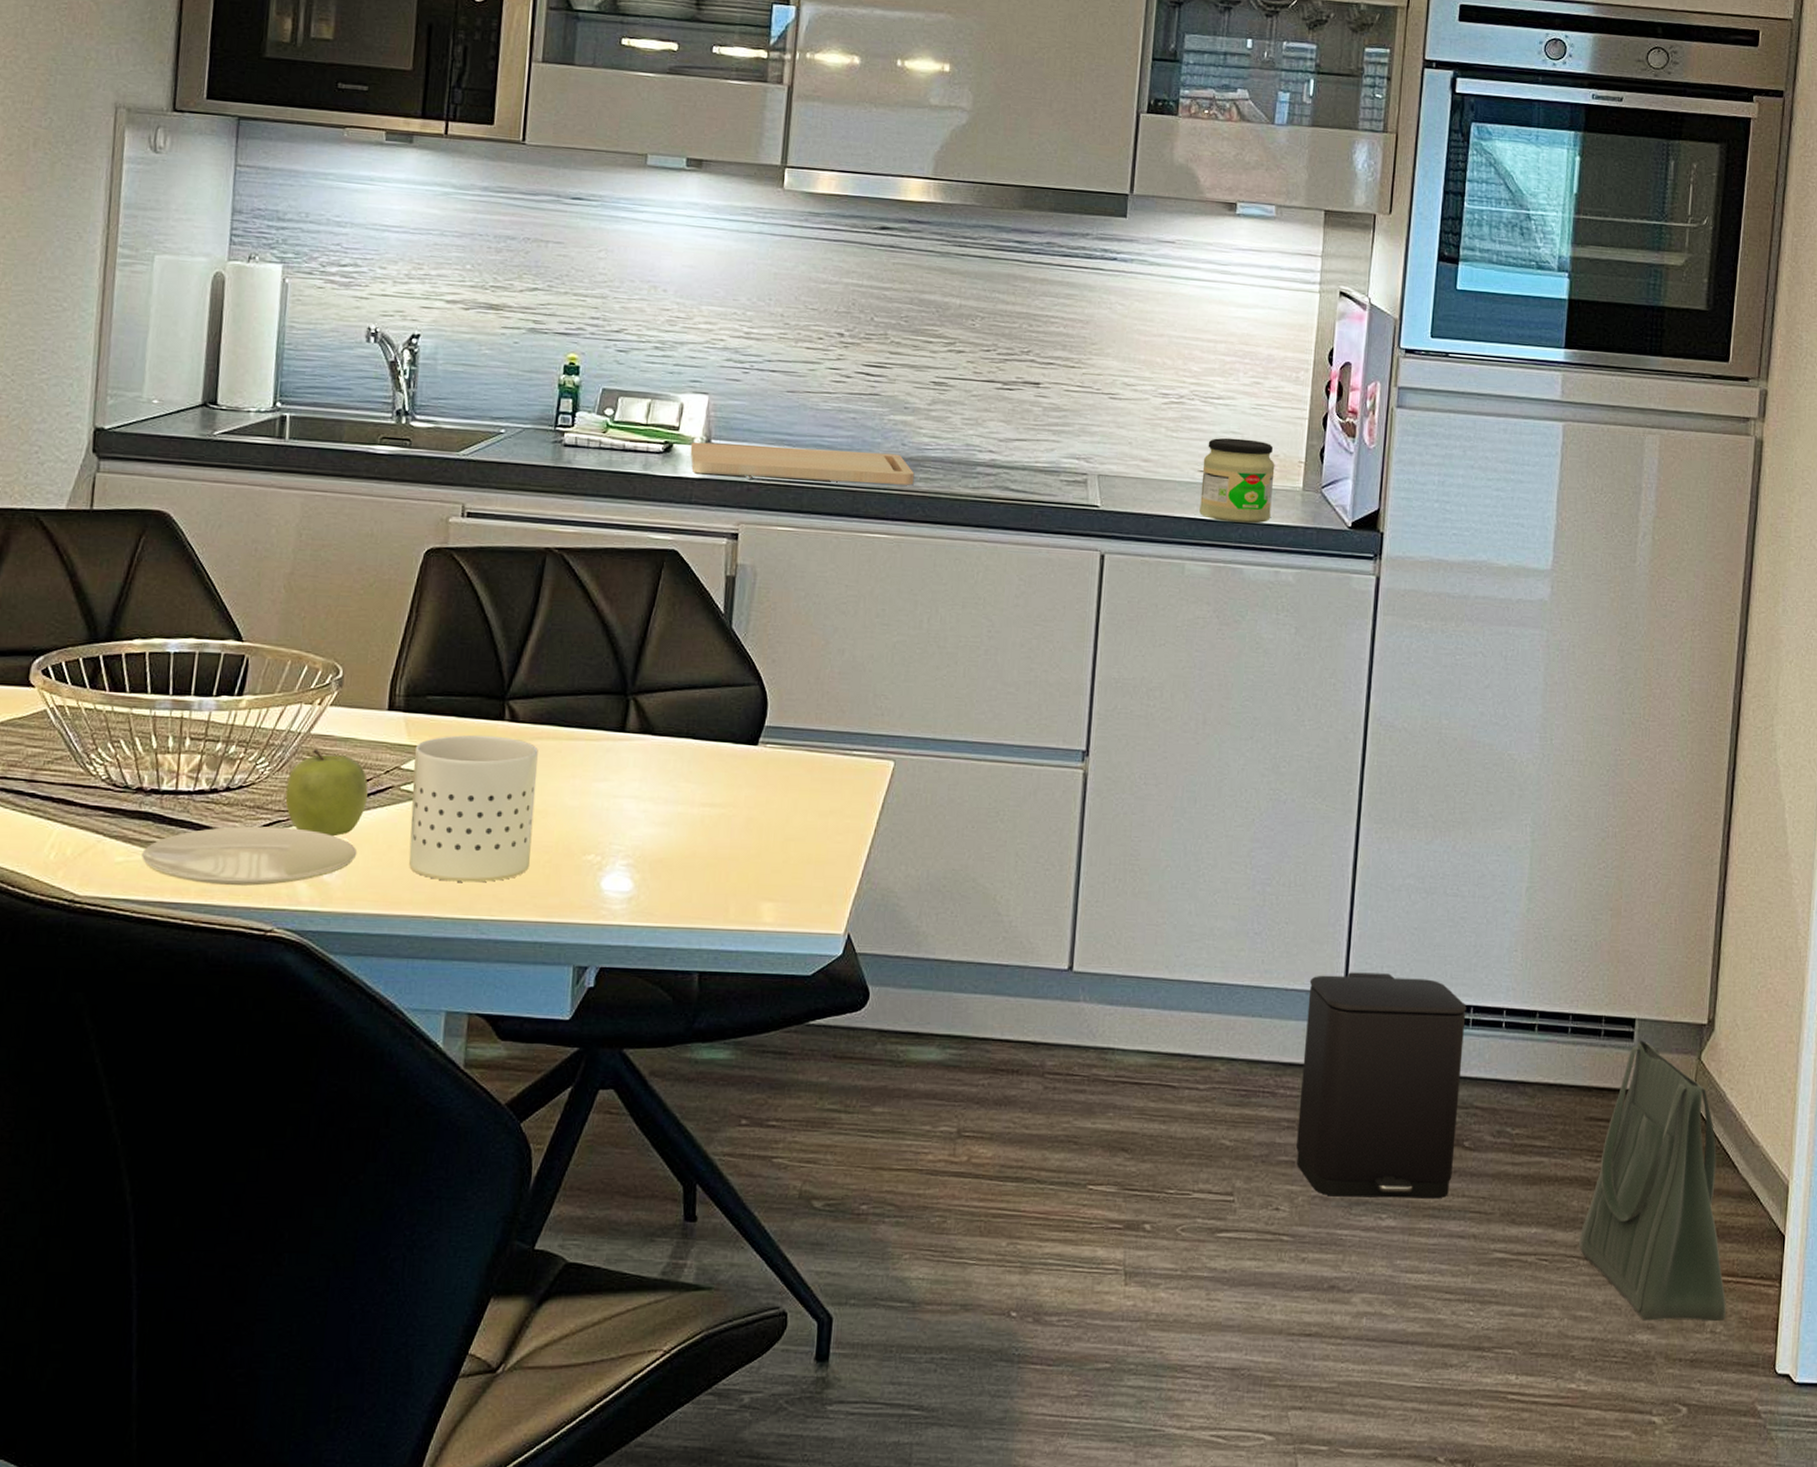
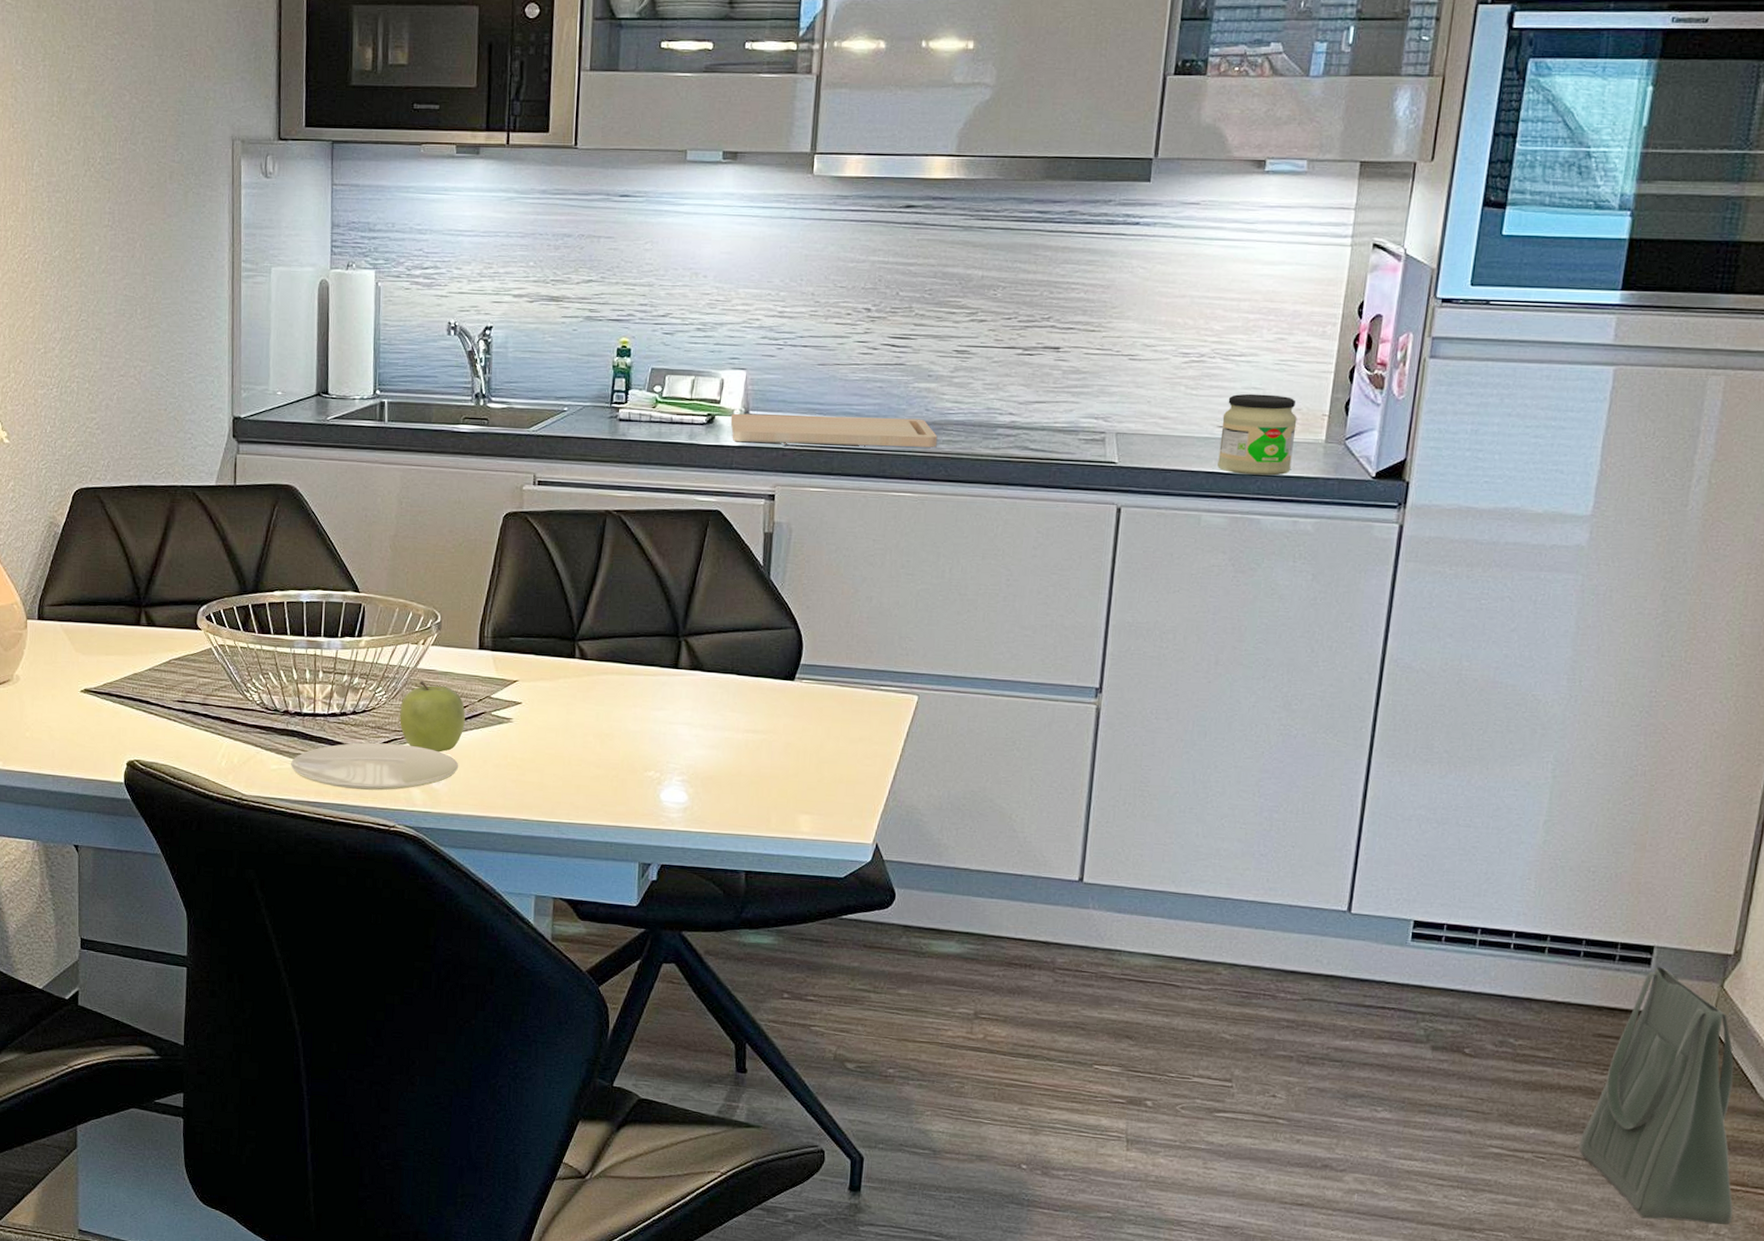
mug: present [408,734,538,883] -> none [500,670,605,792]
pedal bin: present [1296,972,1467,1199] -> none [1295,892,1474,1097]

